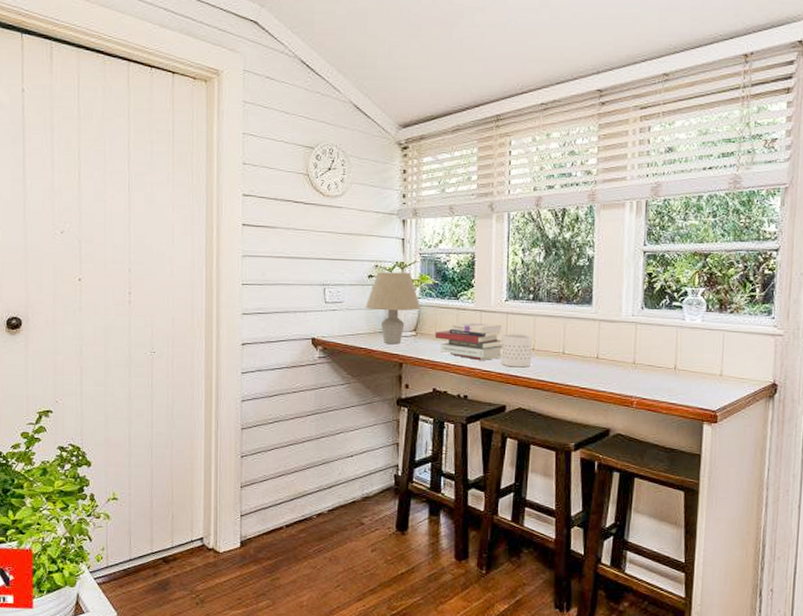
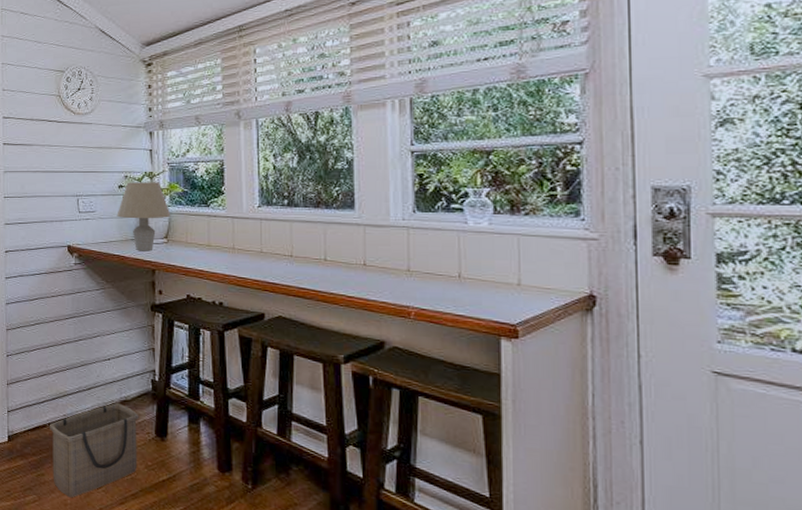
basket: none [287,500,381,600] -> present [50,403,139,498]
books: present [436,321,503,360] -> none [187,228,258,267]
mug: present [501,334,532,368] -> none [256,240,289,275]

